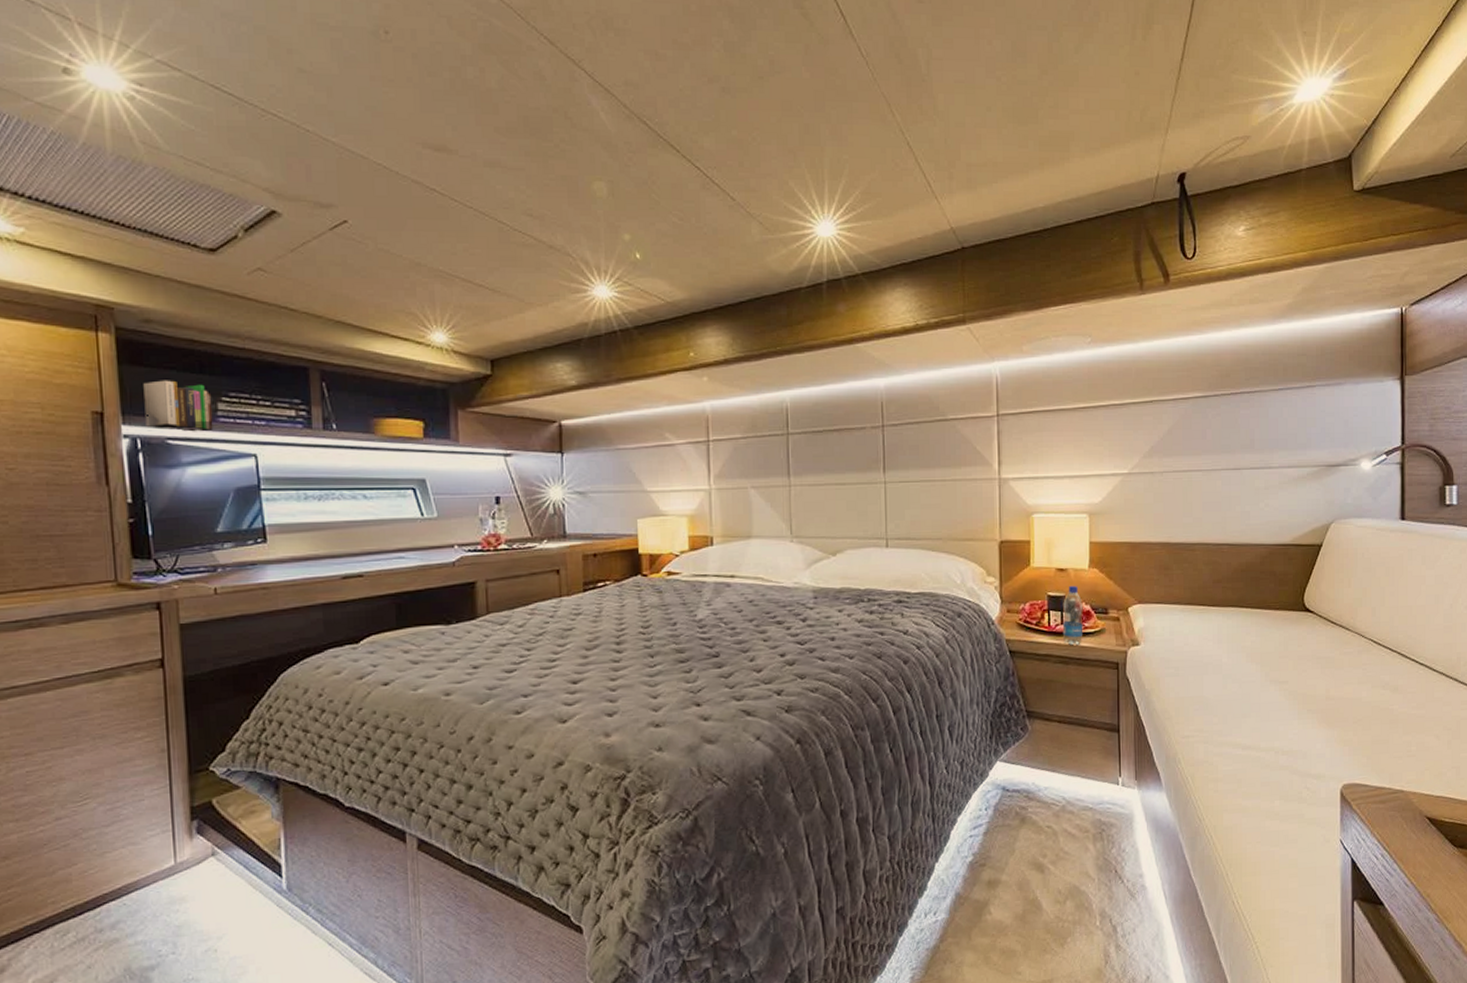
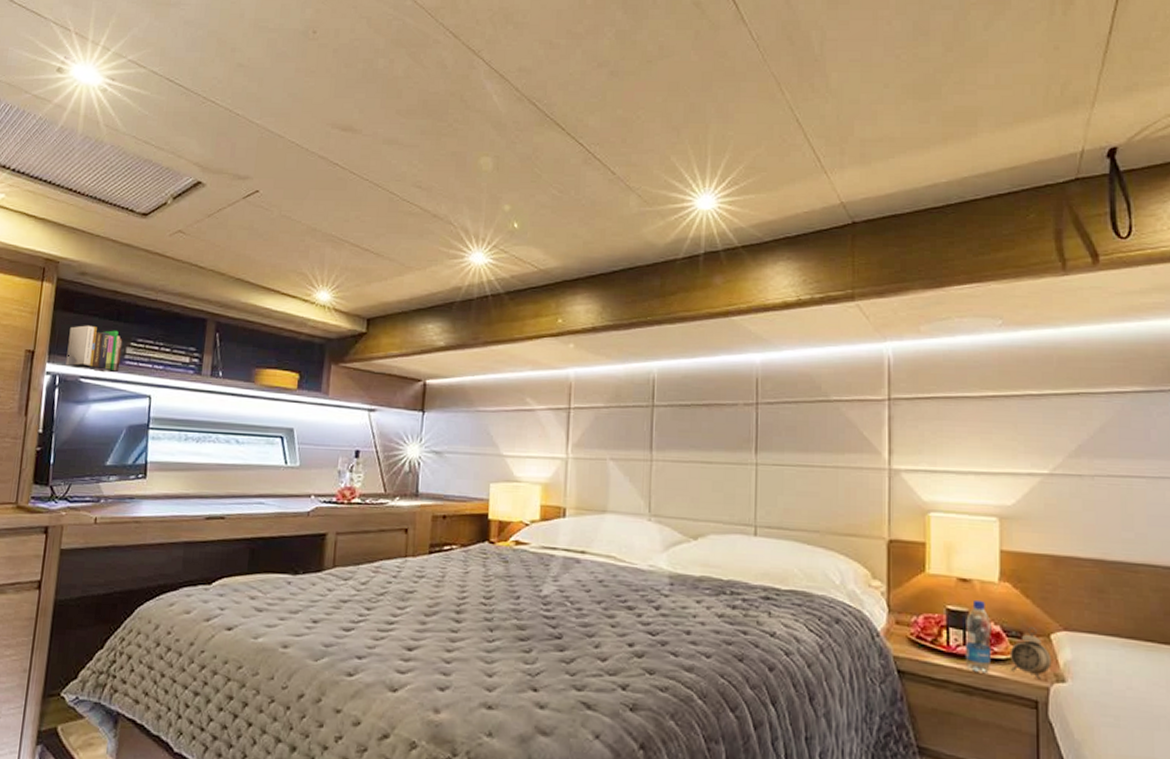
alarm clock: none [1097,603,1129,645] -> present [1009,626,1052,679]

